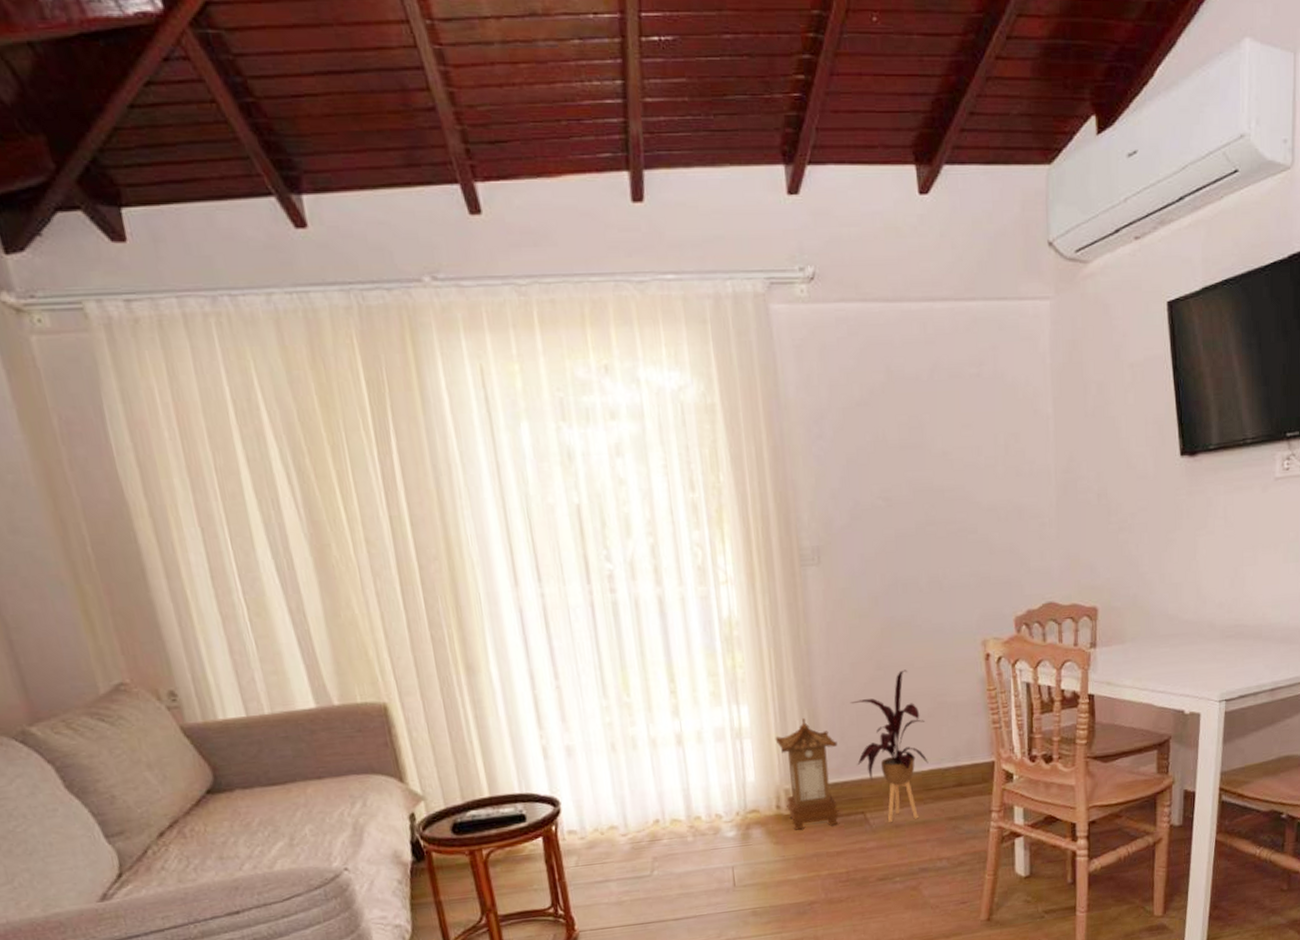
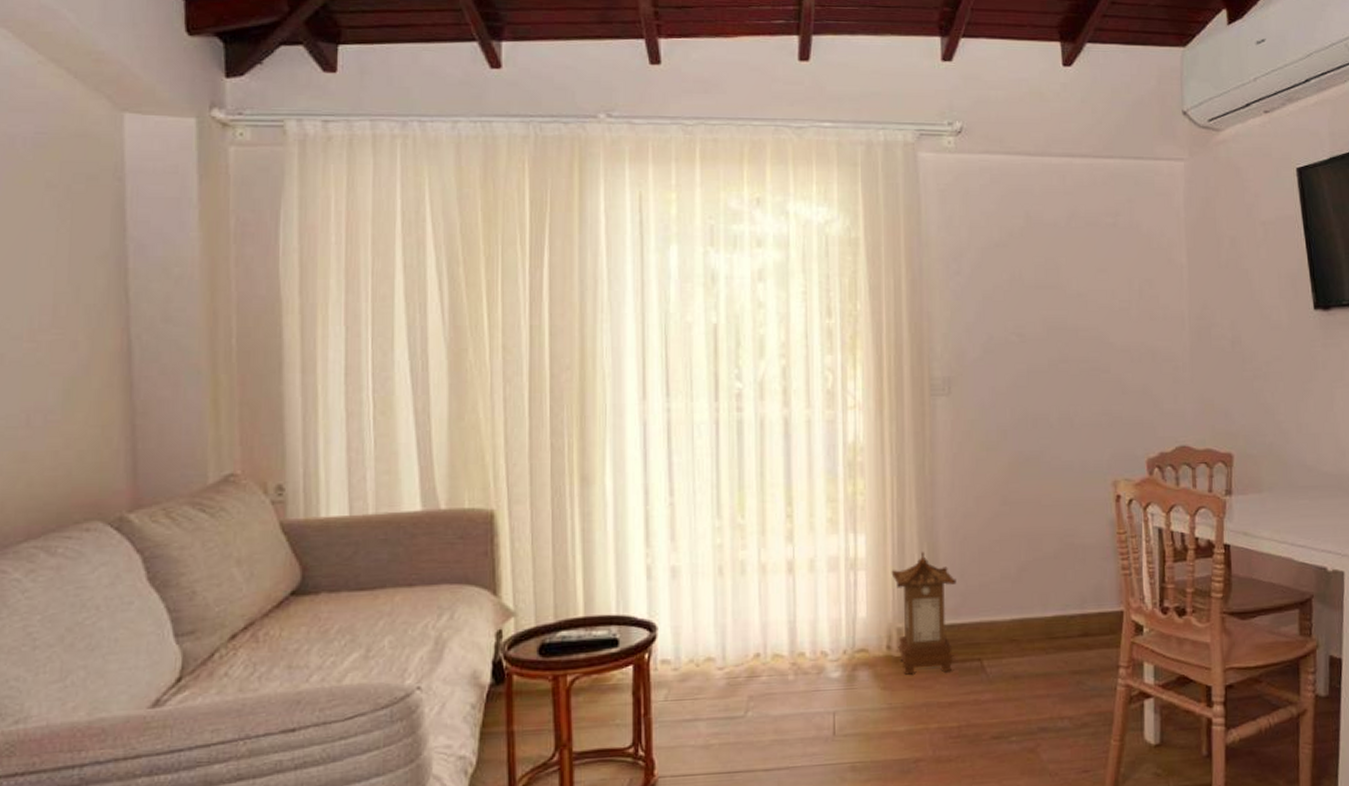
house plant: present [850,669,929,823] -> none [972,506,1053,673]

